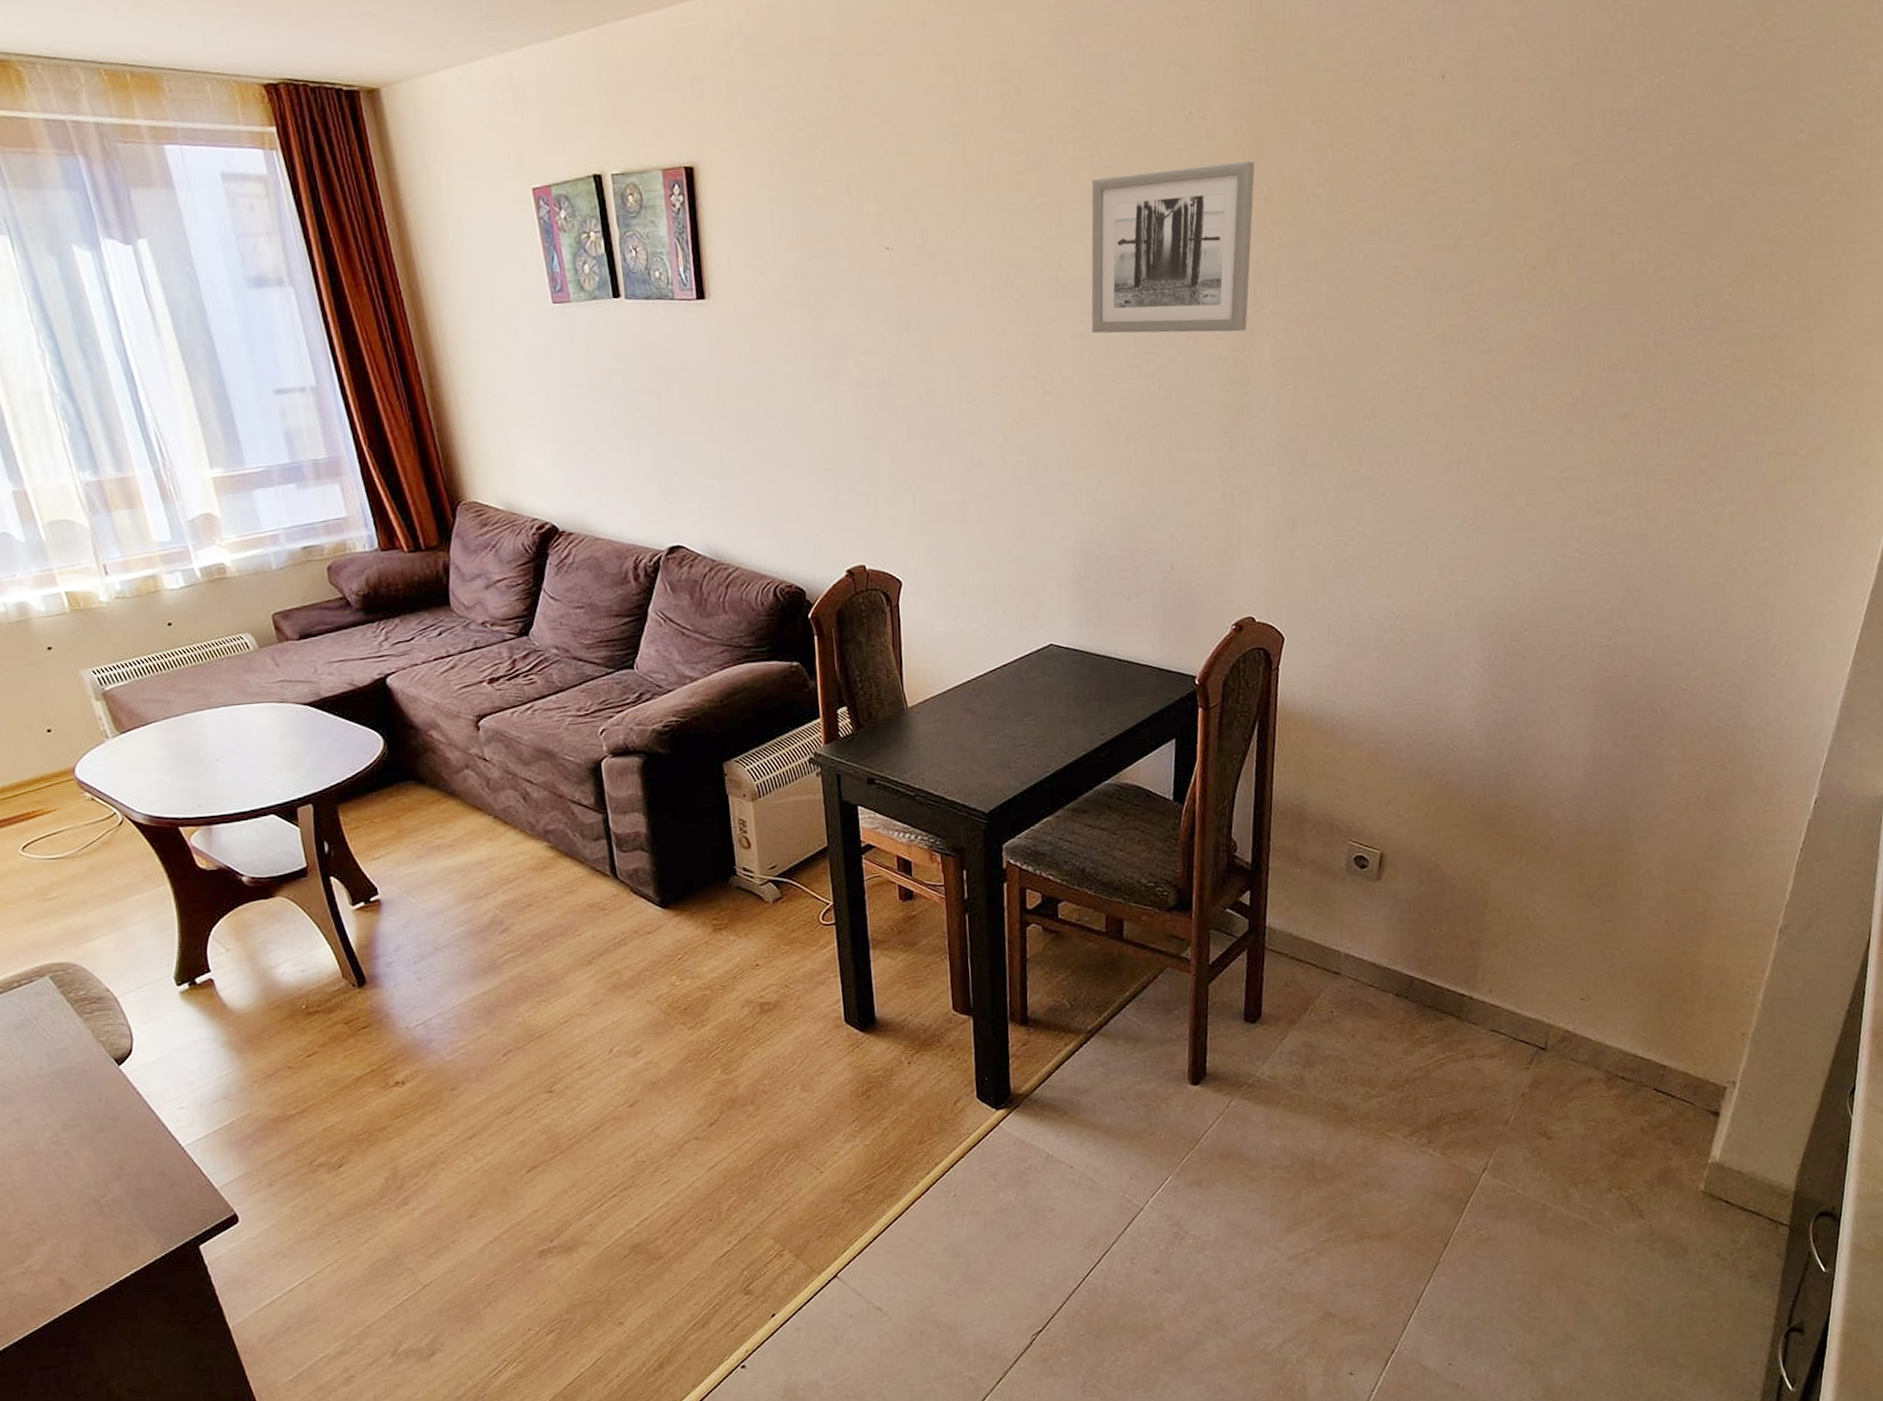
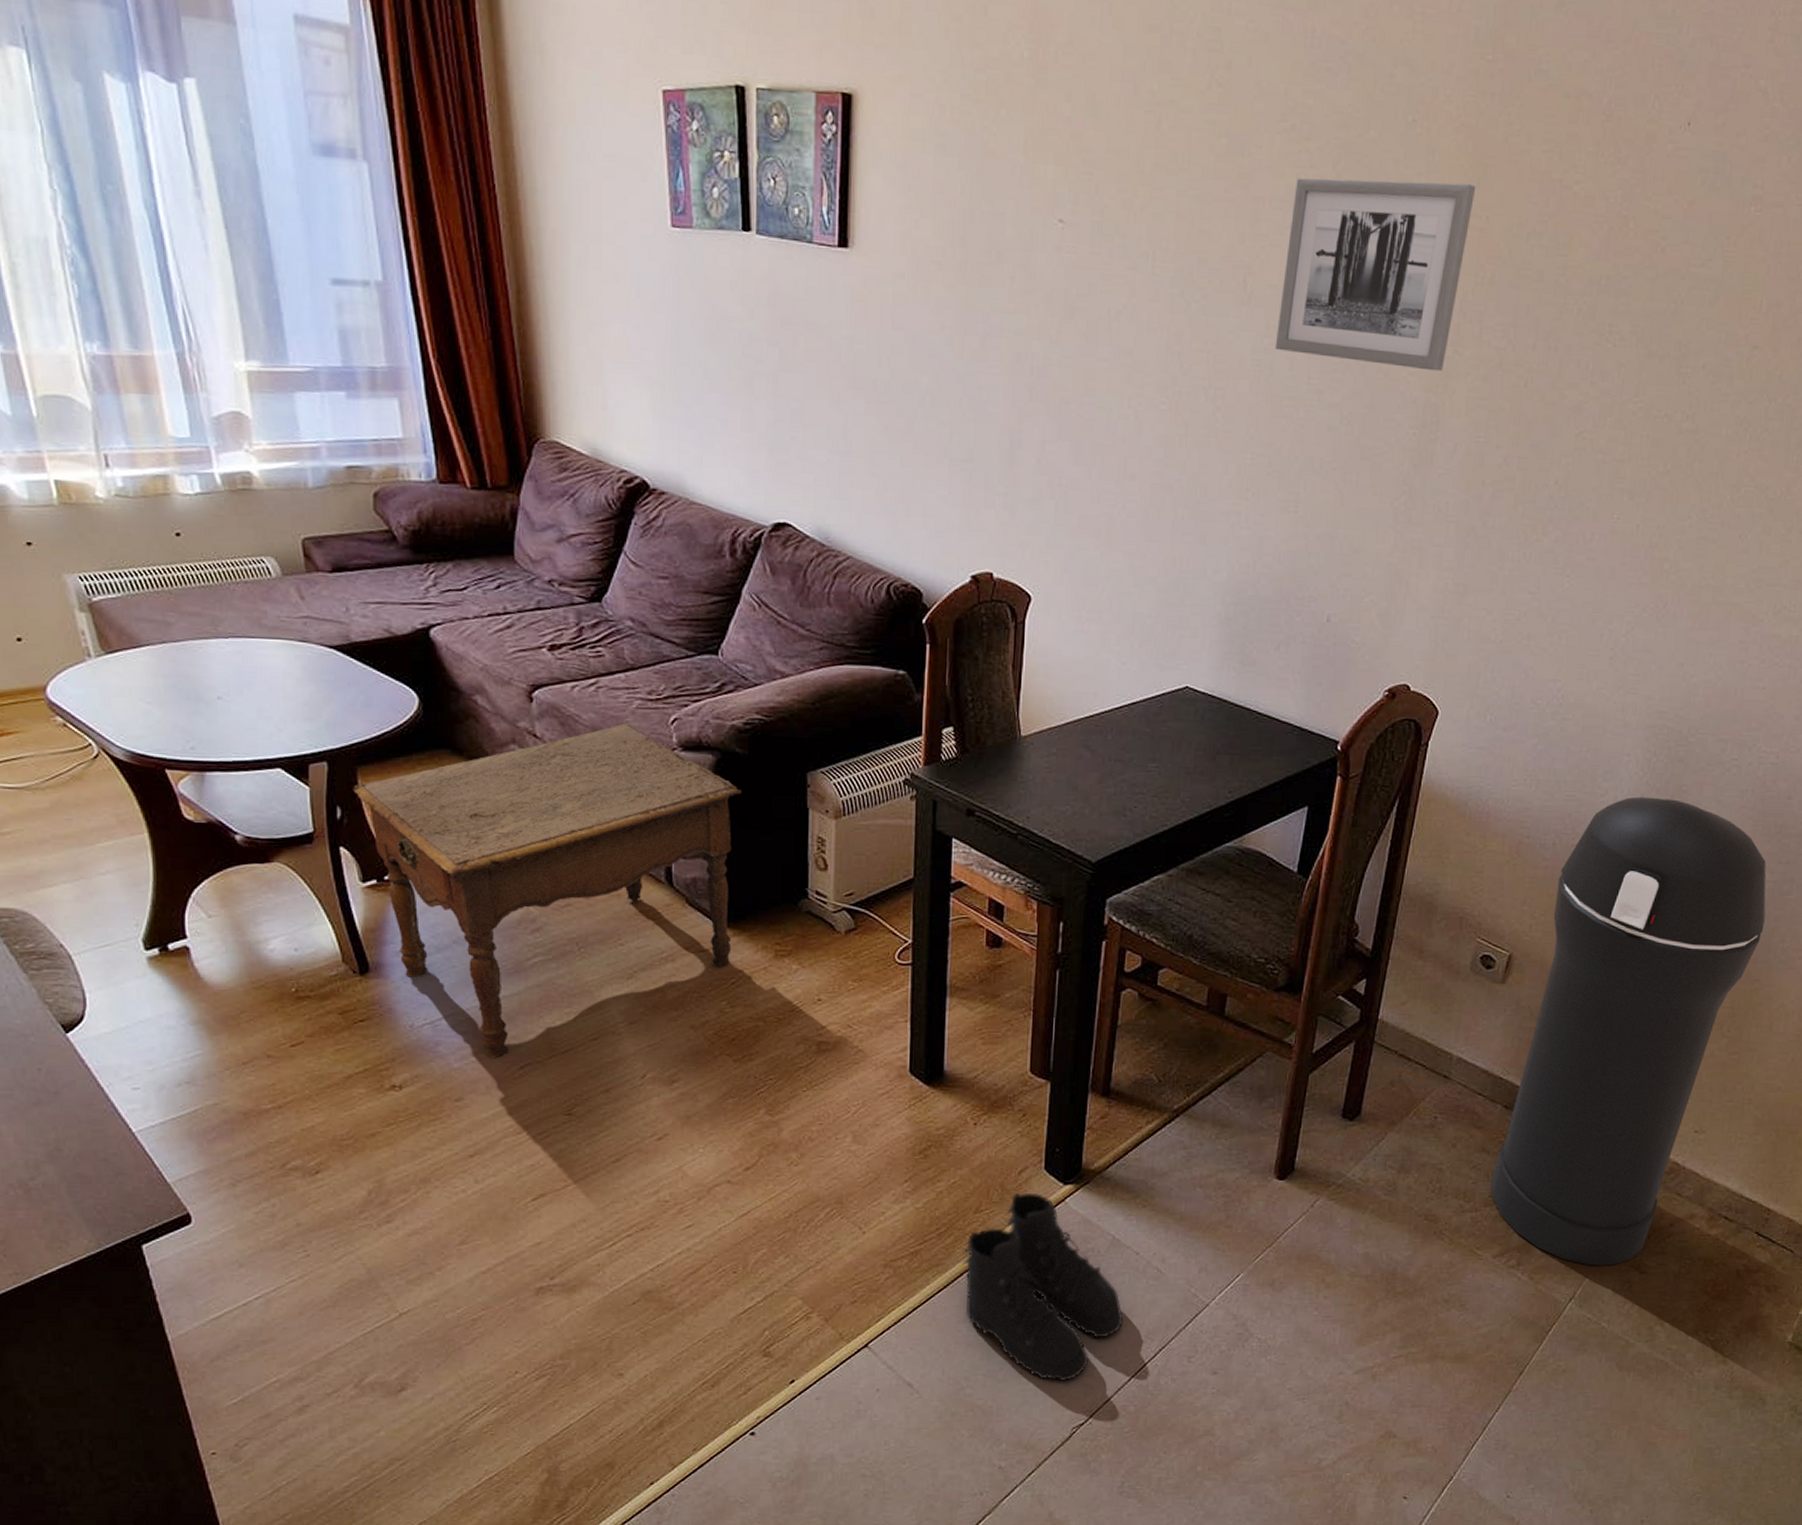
side table: none [336,737,675,1049] -> present [353,722,741,1059]
boots: none [912,1121,1066,1293] -> present [962,1192,1123,1382]
trash can: none [1392,690,1621,1137] -> present [1491,796,1767,1266]

